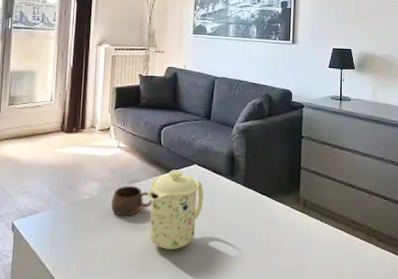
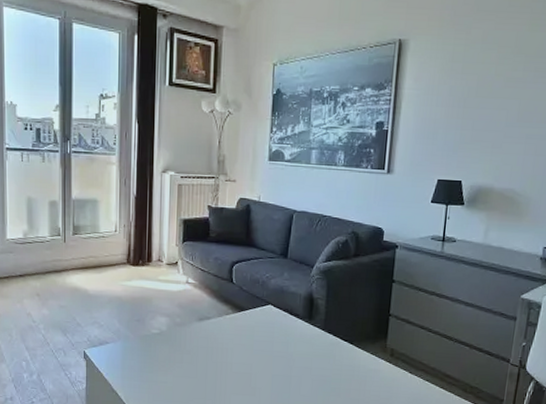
cup: present [111,186,153,216] -> none [181,323,224,353]
mug: present [147,170,203,250] -> none [218,309,278,390]

